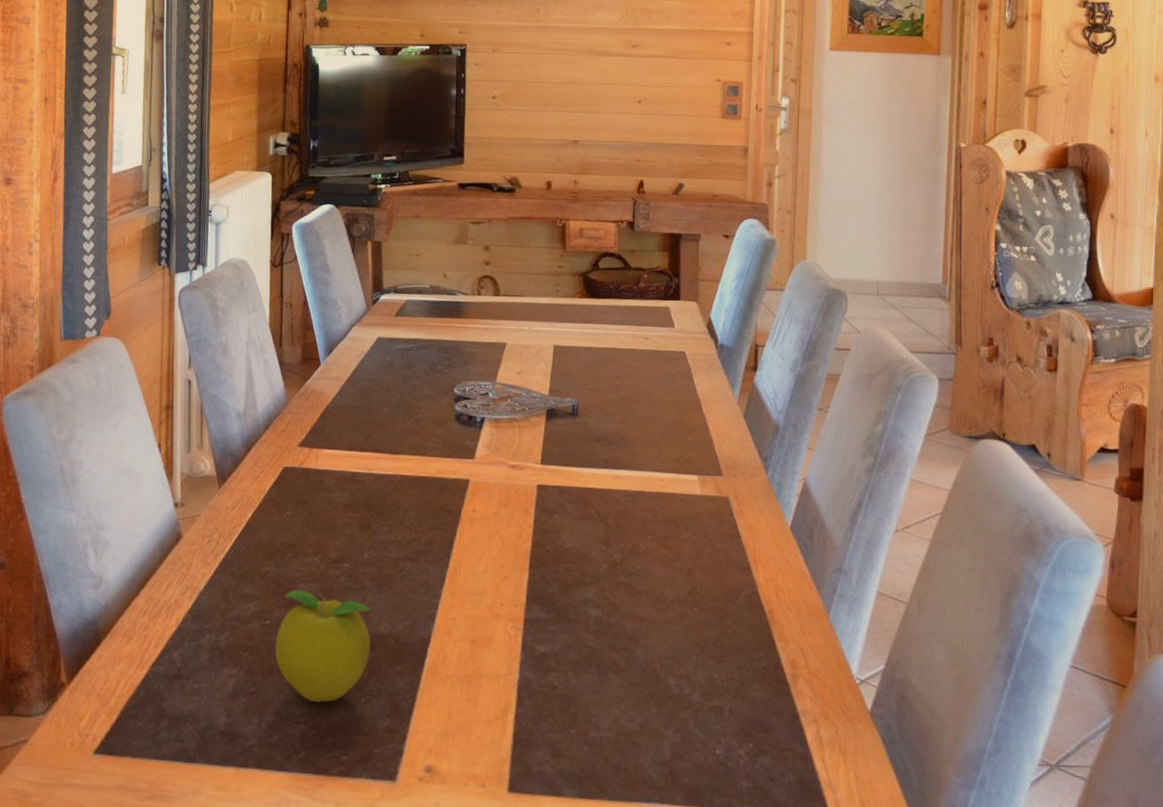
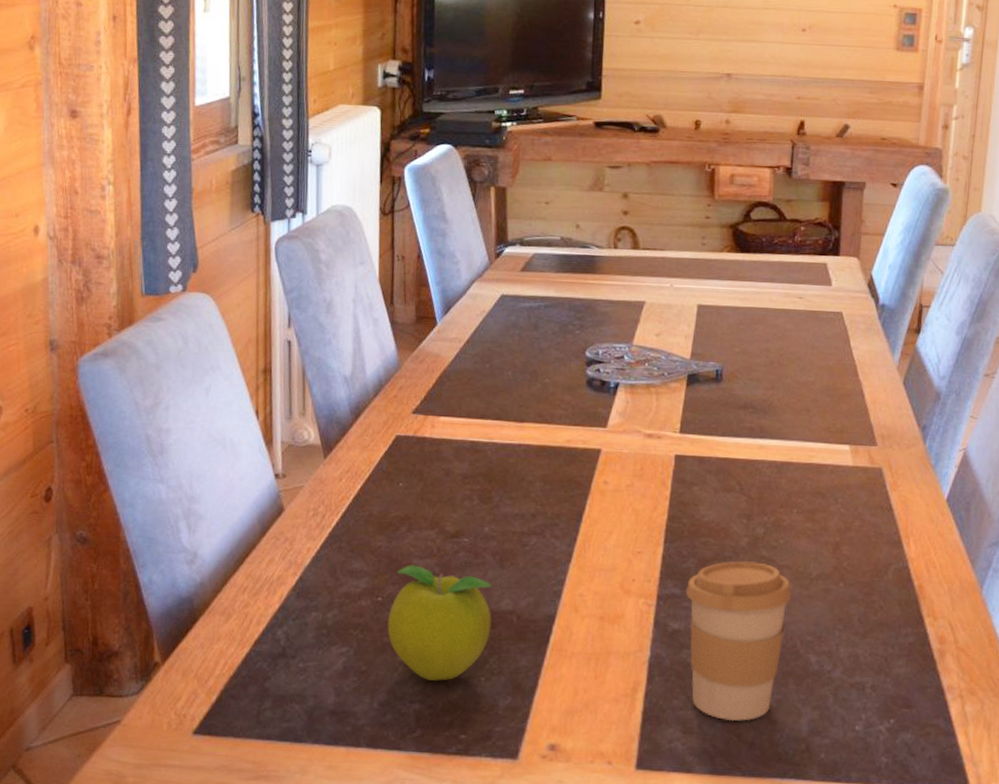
coffee cup: none [550,586,650,745] -> present [685,561,792,722]

